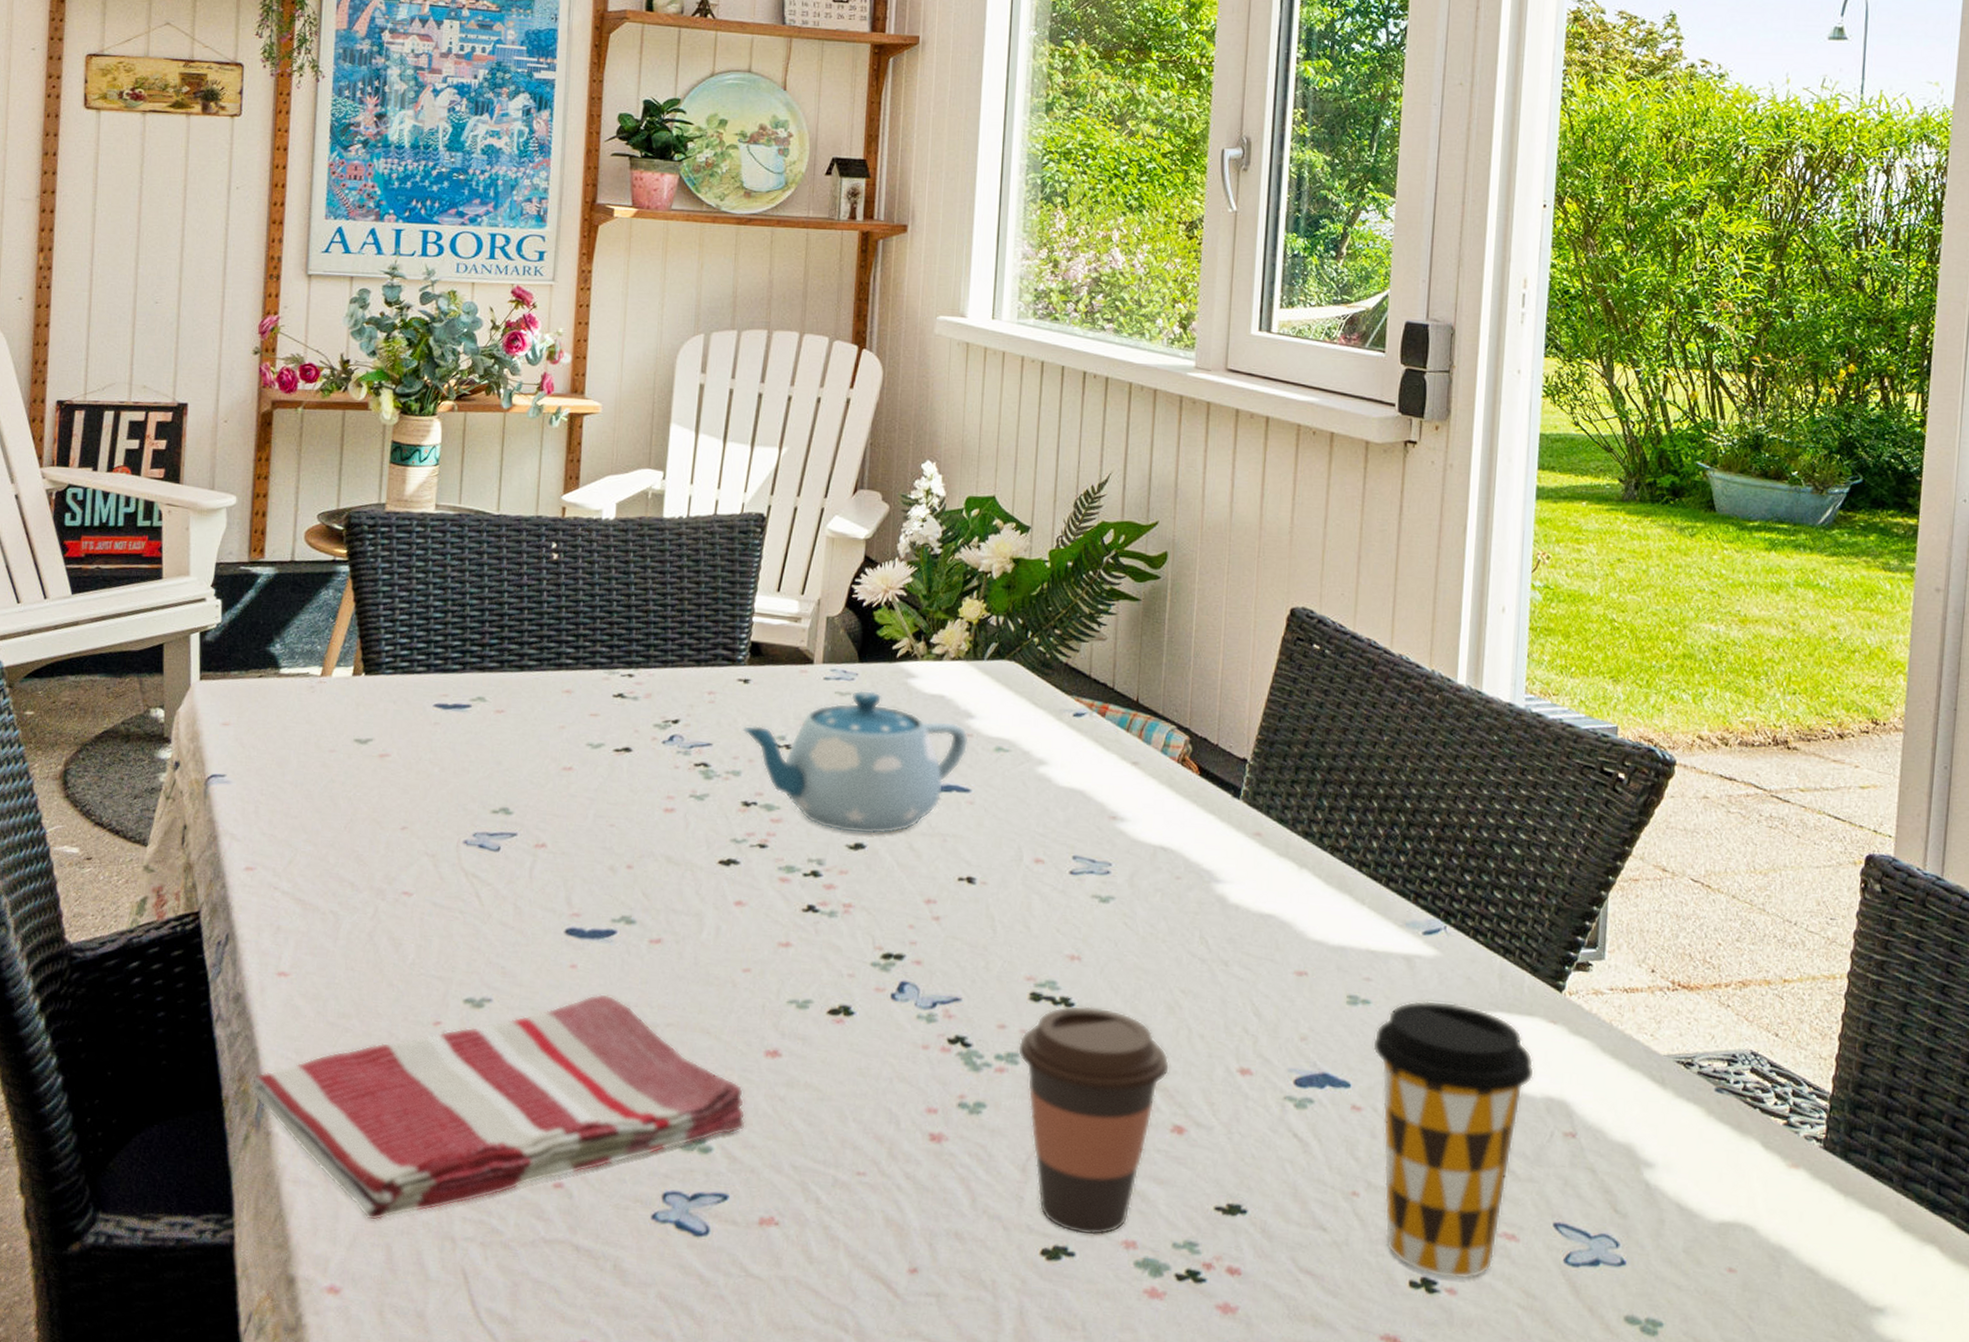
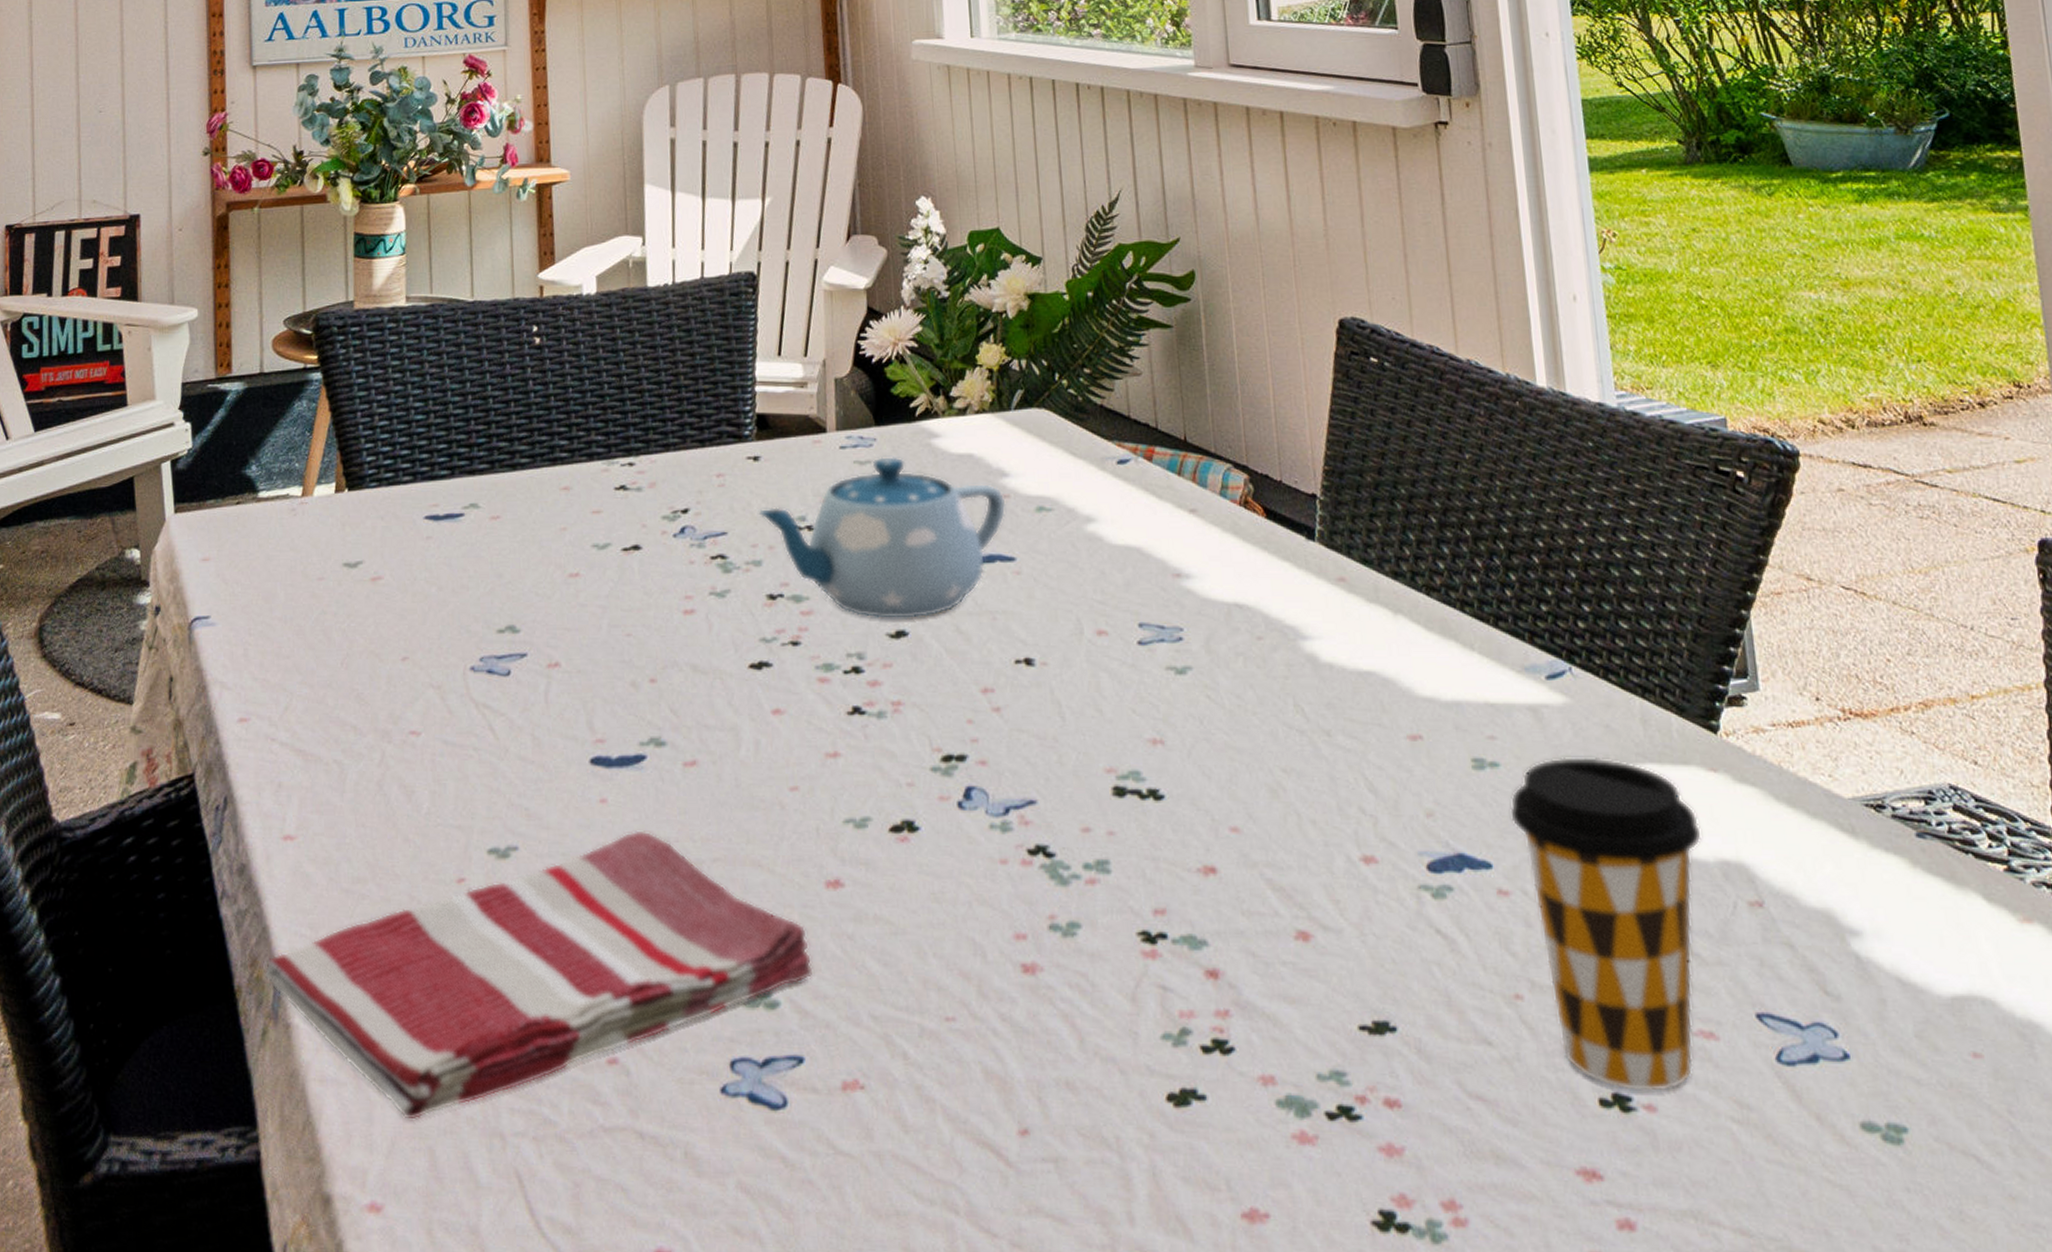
coffee cup: present [1017,1005,1170,1236] -> none [1107,797,1283,1072]

